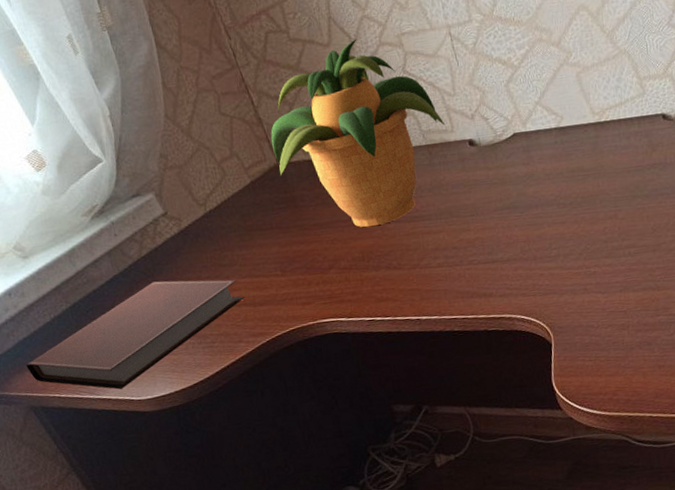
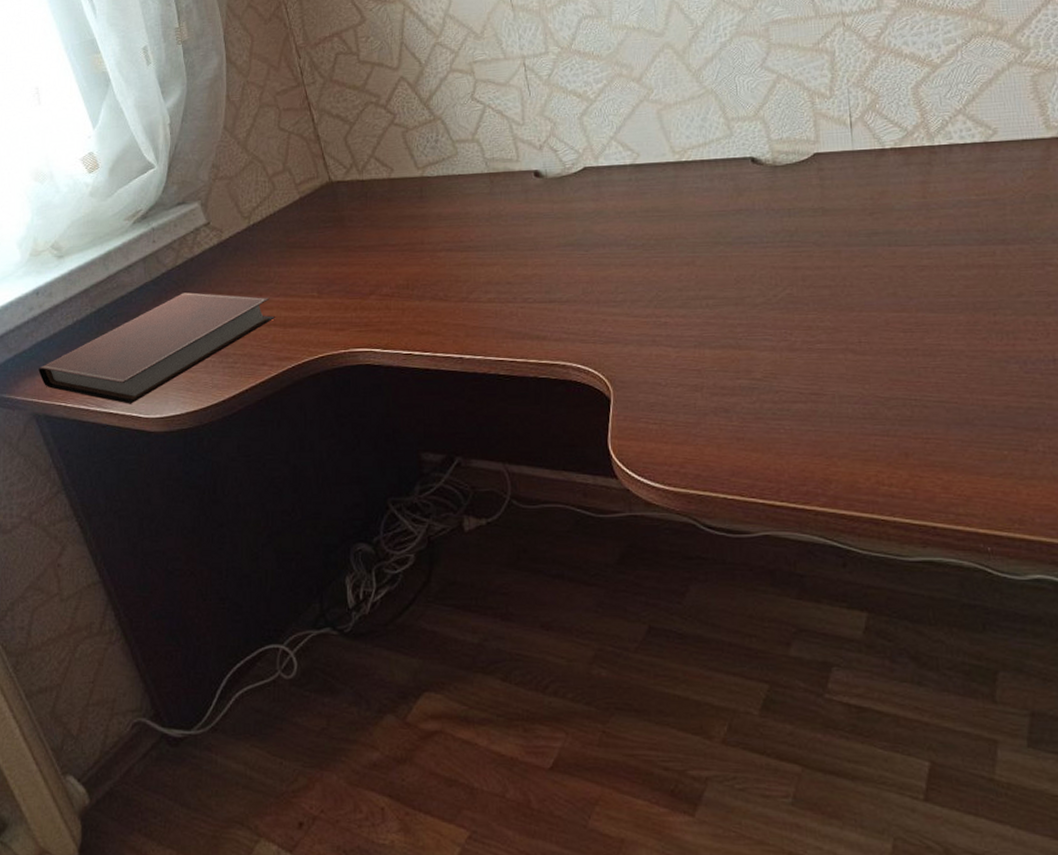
potted plant: present [271,38,445,228] -> none [327,64,511,254]

